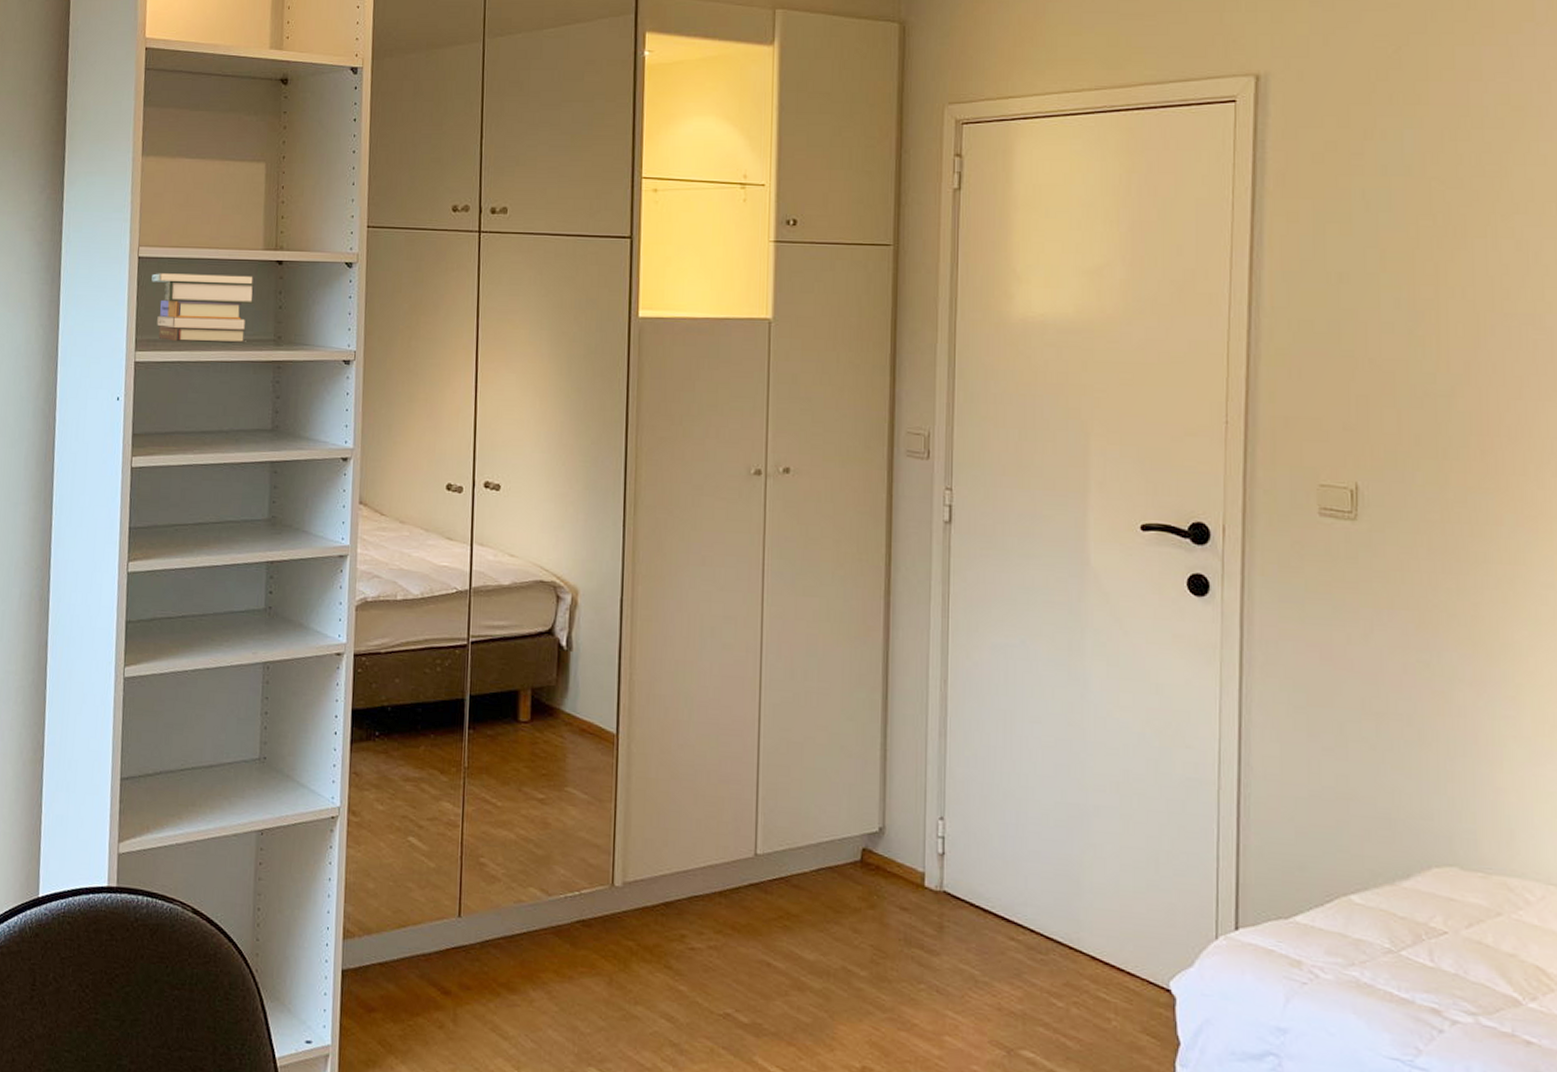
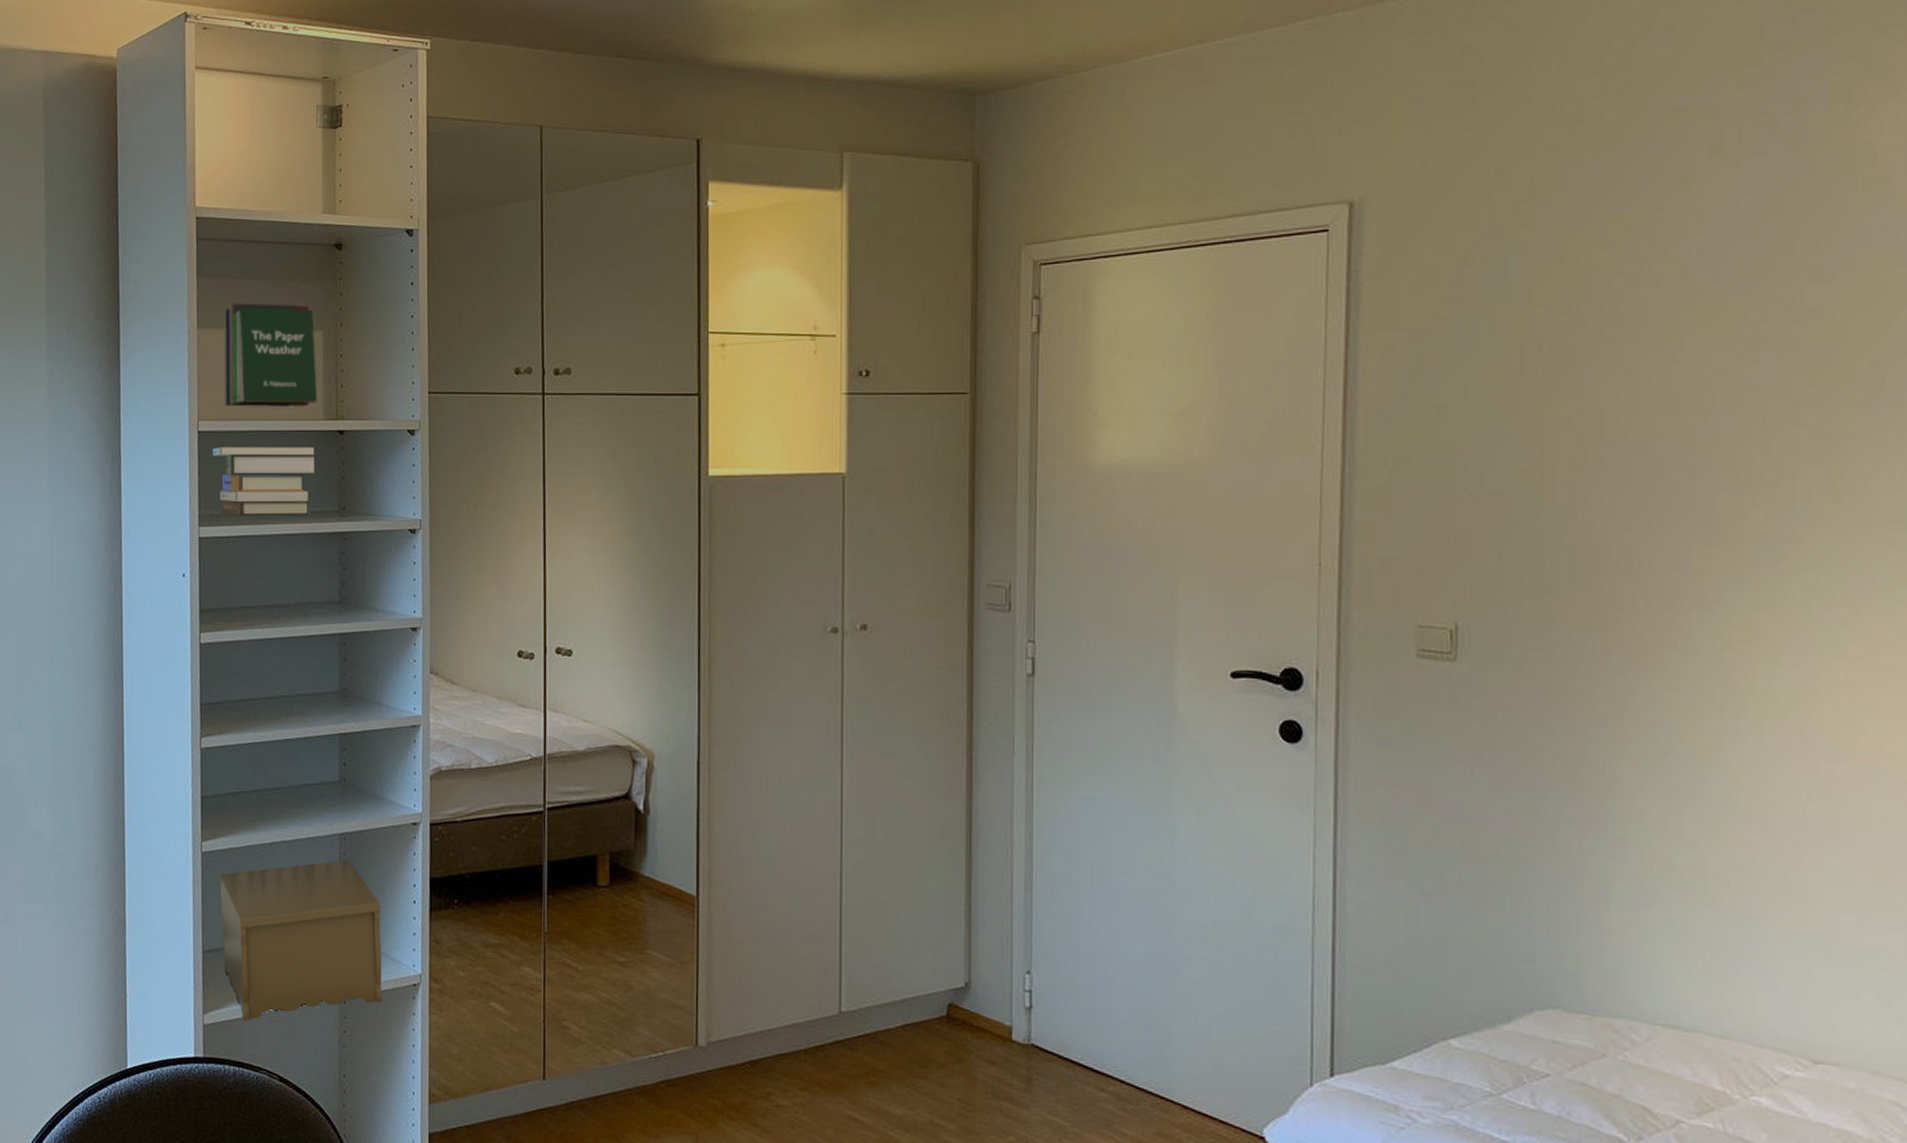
decorative box: none [140,688,301,851] -> present [219,859,383,1022]
books: none [165,133,258,236] -> present [223,303,318,407]

